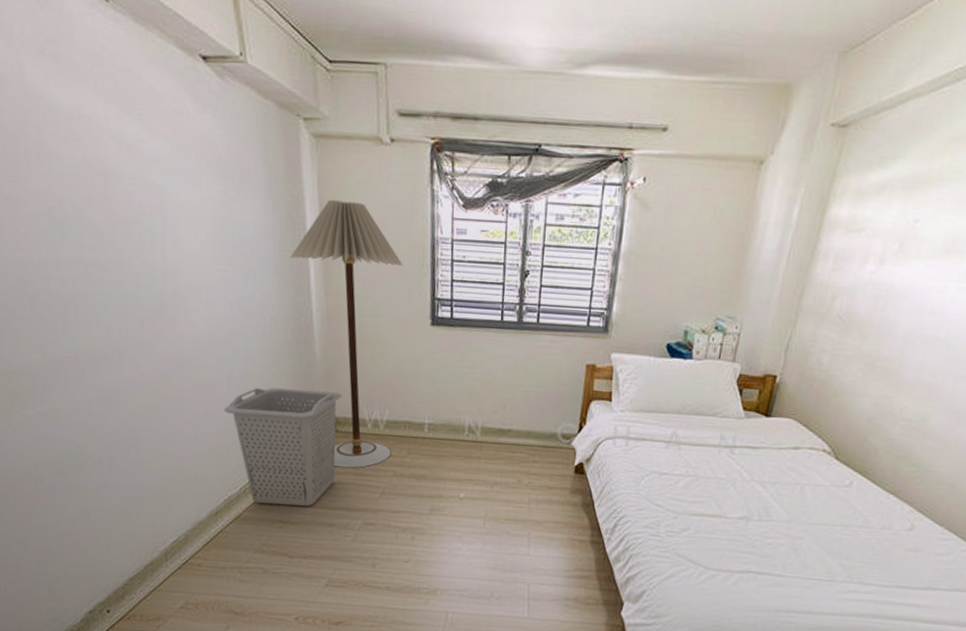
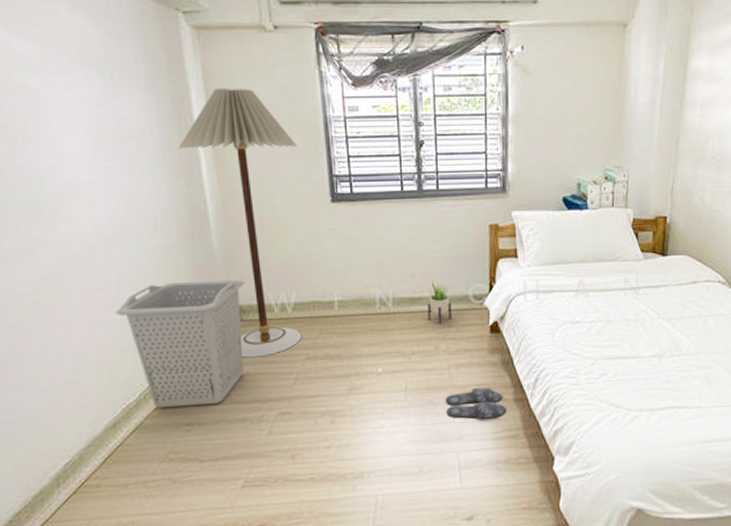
potted plant: none [514,416,538,458] -> present [428,282,451,324]
slippers: none [522,525,581,557] -> present [446,387,506,419]

